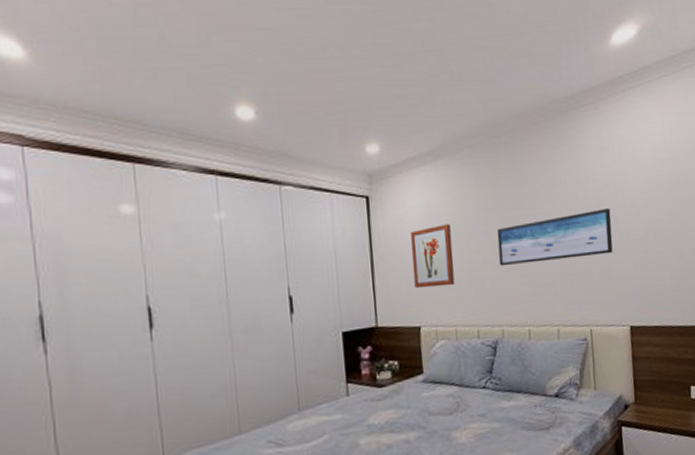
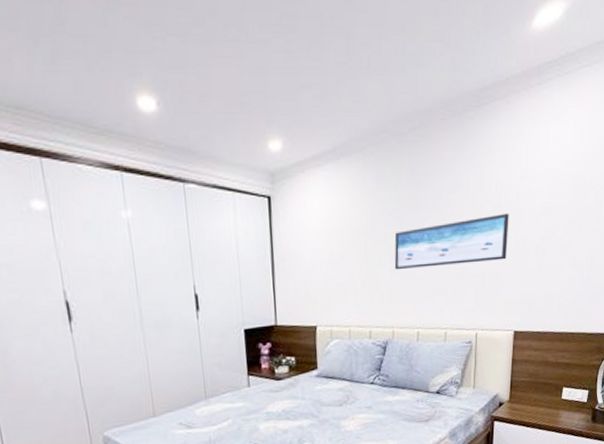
wall art: present [411,224,455,289] -> none [310,226,351,290]

